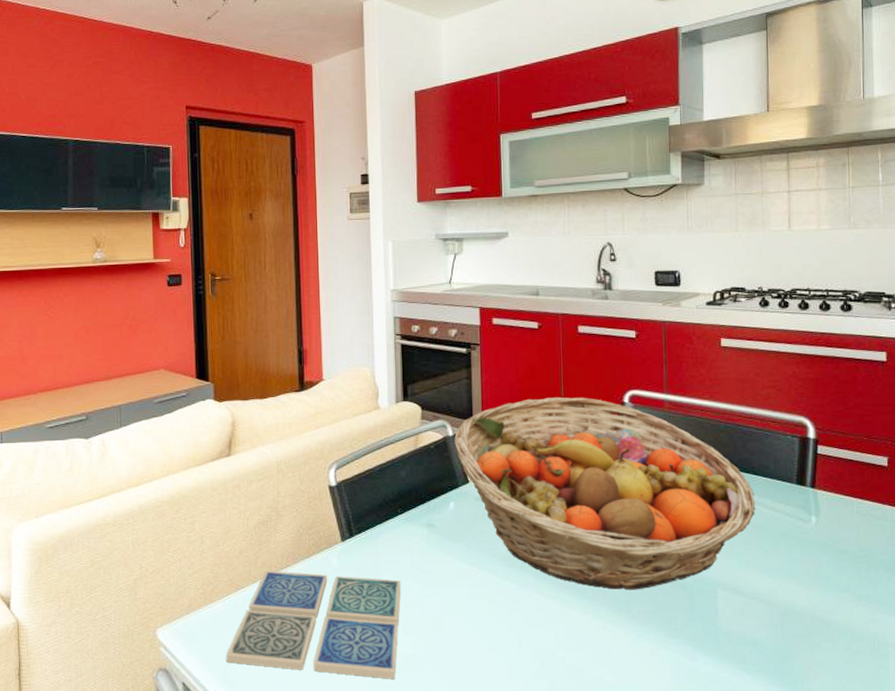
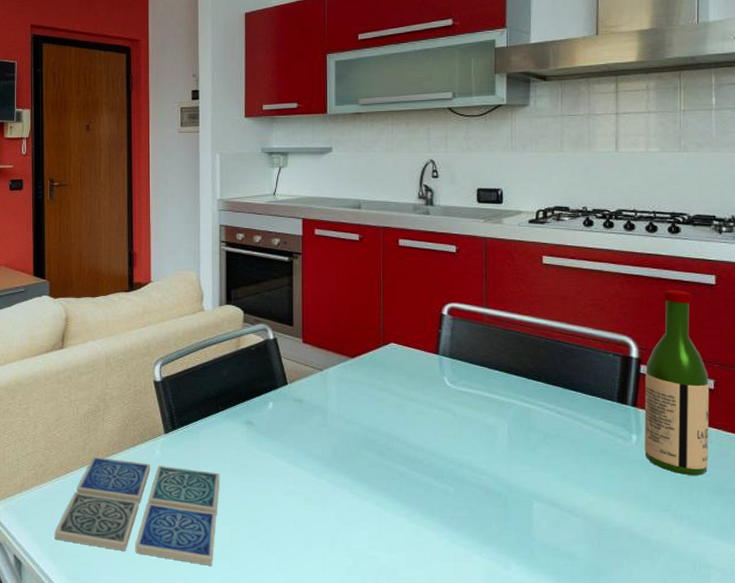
fruit basket: present [454,397,756,590] -> none [275,306,575,496]
wine bottle: none [822,368,885,554] -> present [644,290,710,475]

